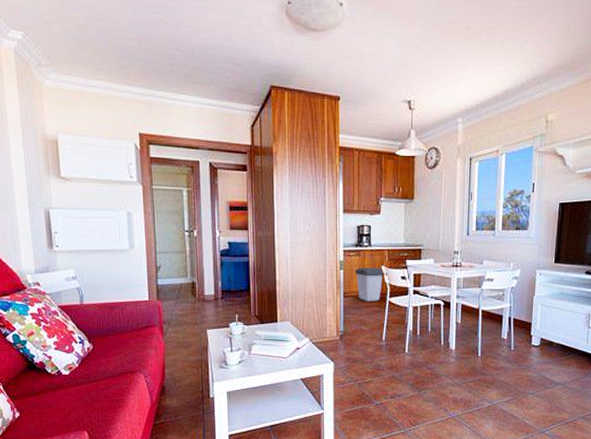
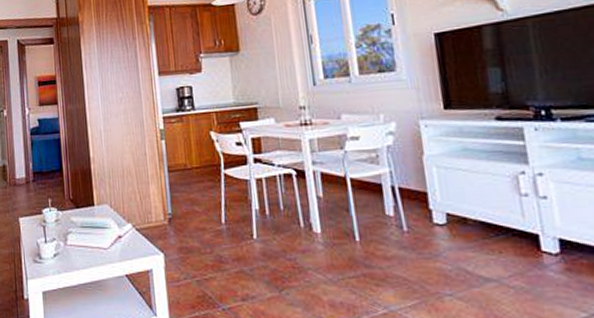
trash can: present [355,267,385,301] -> none [179,133,215,175]

